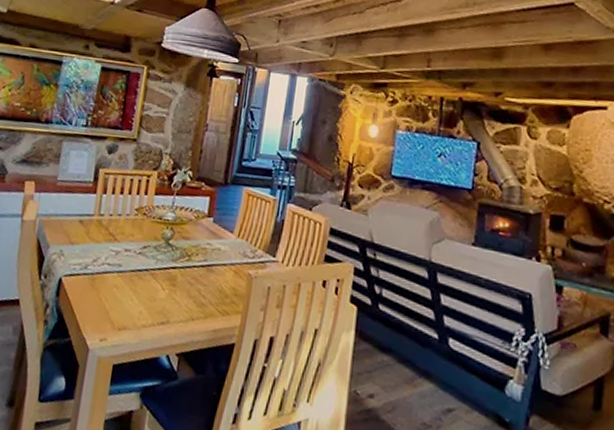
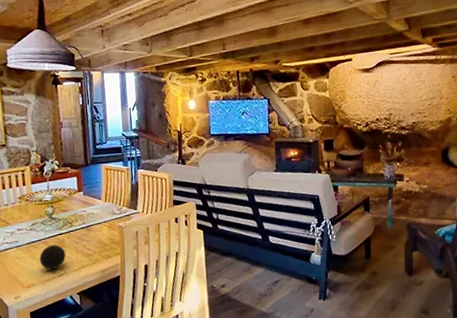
decorative ball: none [141,279,175,314] -> present [40,244,66,270]

